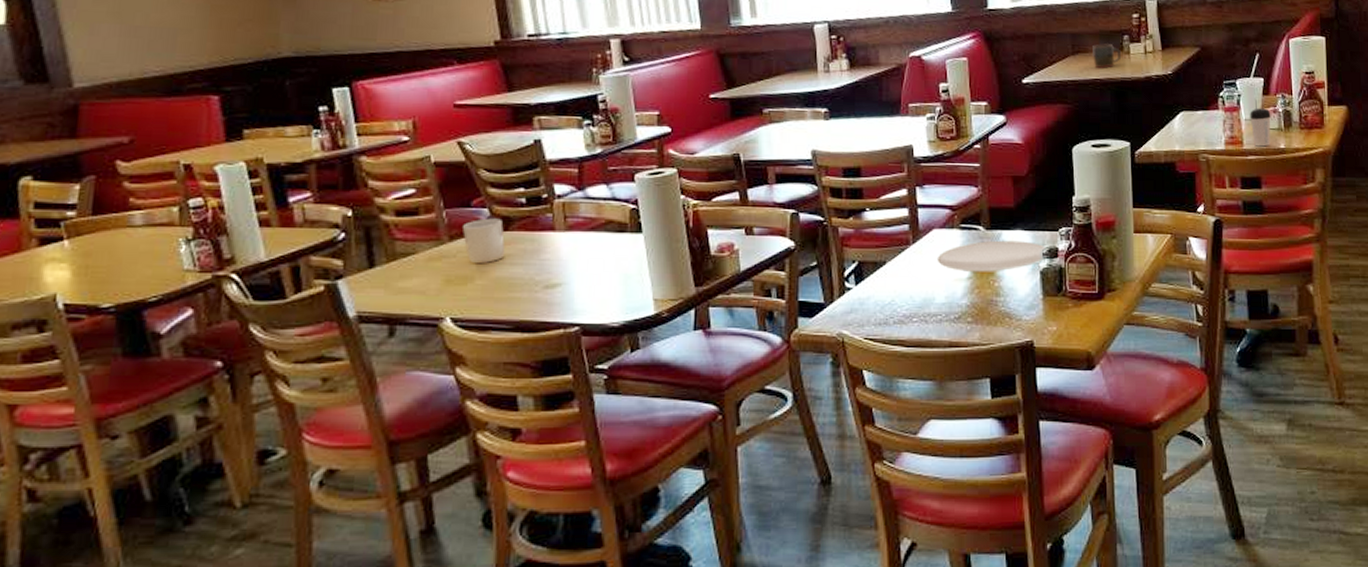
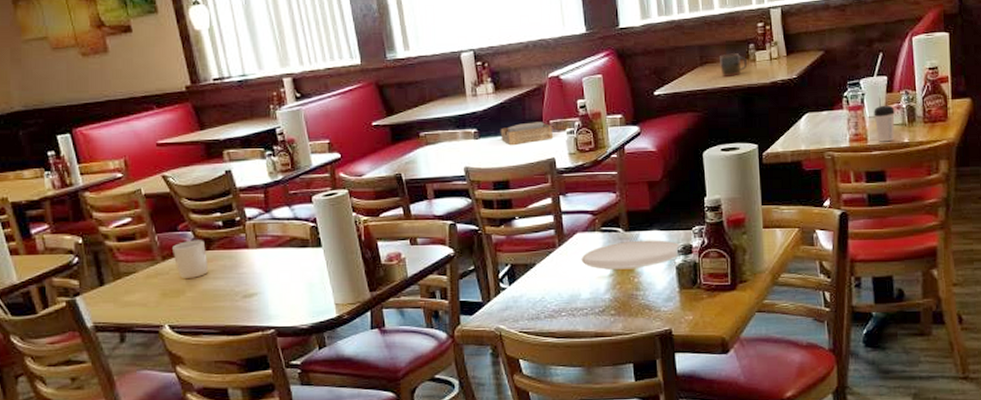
napkin holder: none [853,104,911,130] -> present [500,122,553,146]

